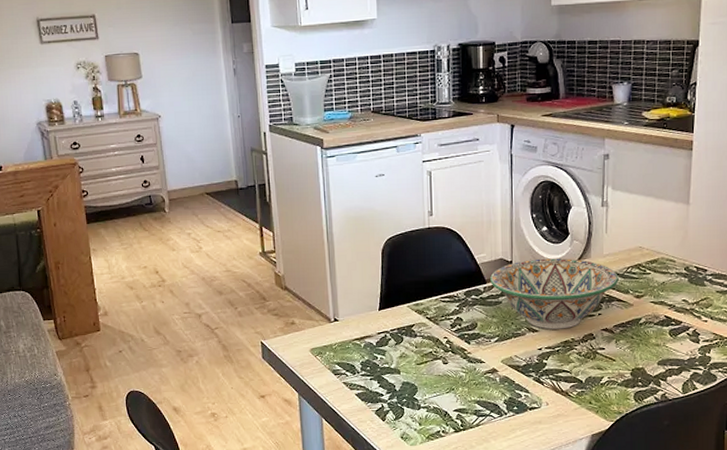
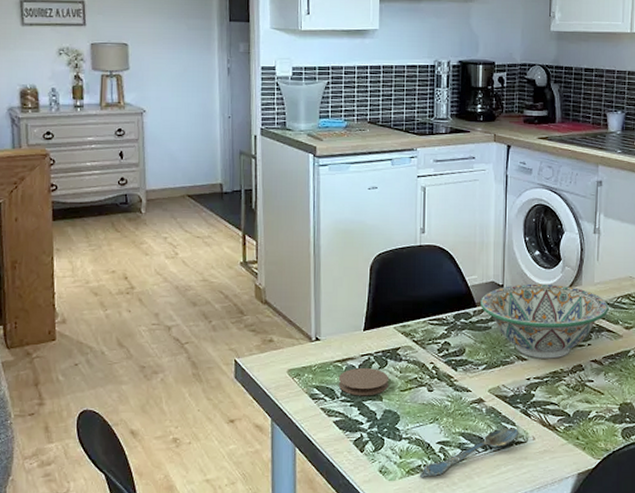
coaster: none [357,345,406,371] -> present [338,368,389,396]
spoon: none [438,395,533,443] -> present [419,428,519,478]

